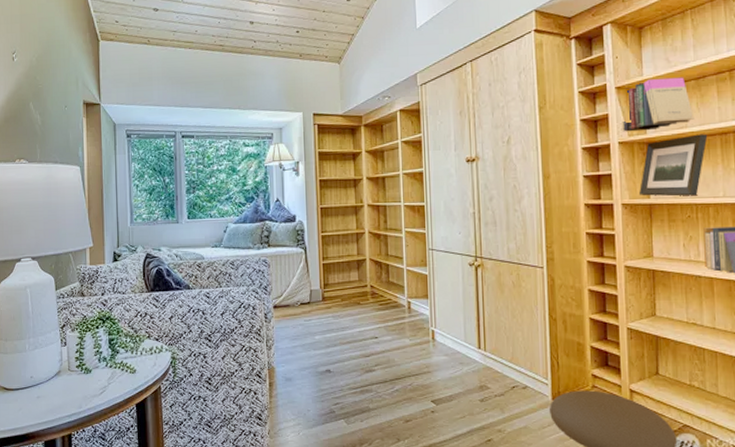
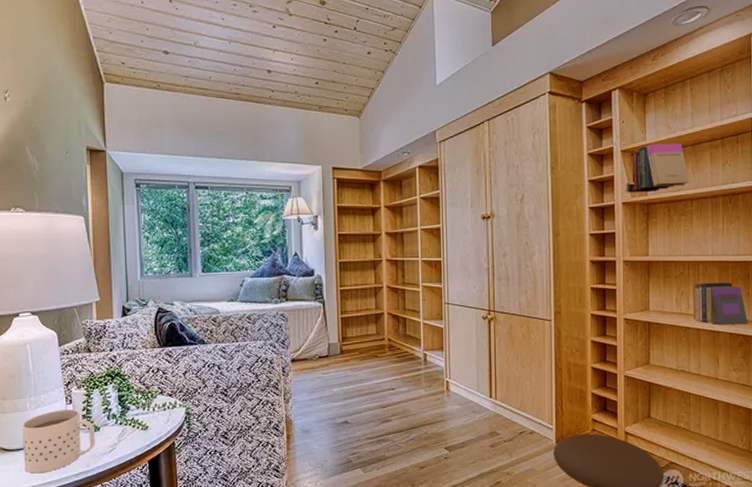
mug: none [21,351,87,413] -> present [22,409,95,474]
picture frame: present [639,134,708,197] -> none [639,196,701,255]

